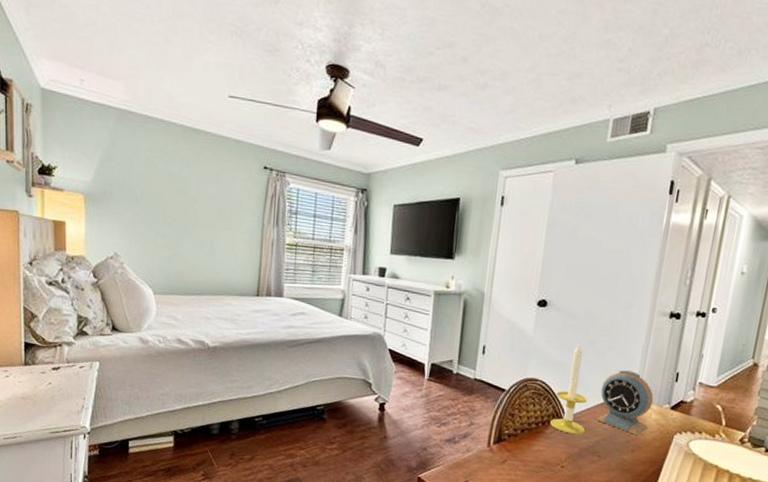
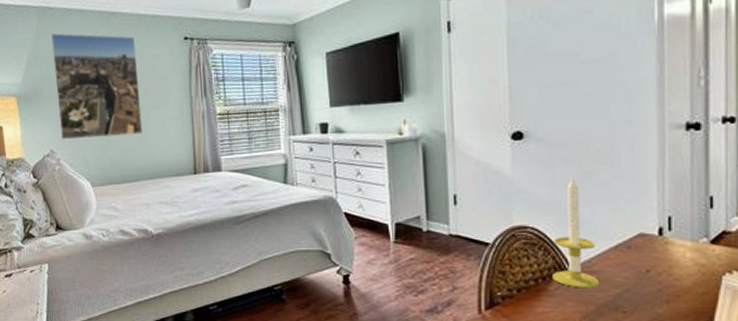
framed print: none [127,138,214,252] -> present [51,33,143,140]
alarm clock: present [595,370,654,435] -> none [610,202,685,281]

